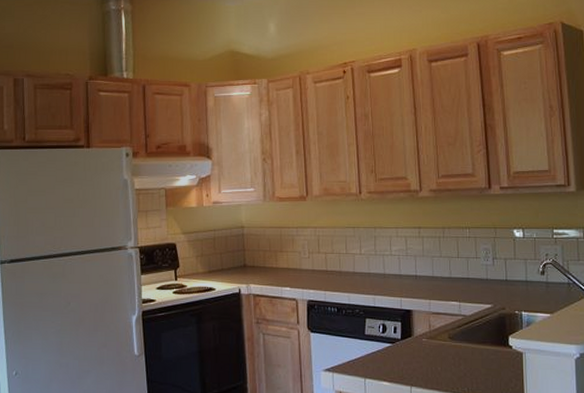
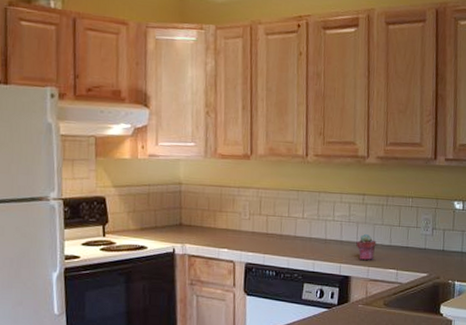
potted succulent: none [415,266,436,293] -> present [356,233,376,260]

